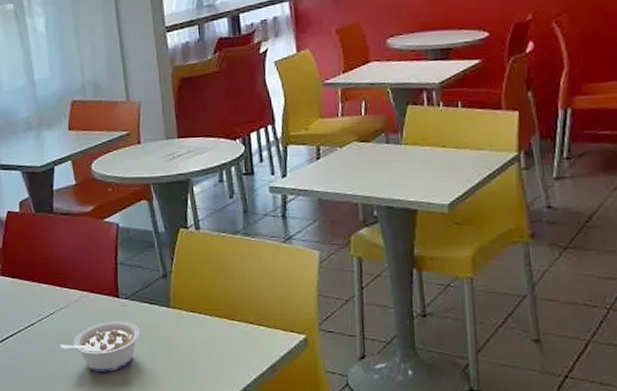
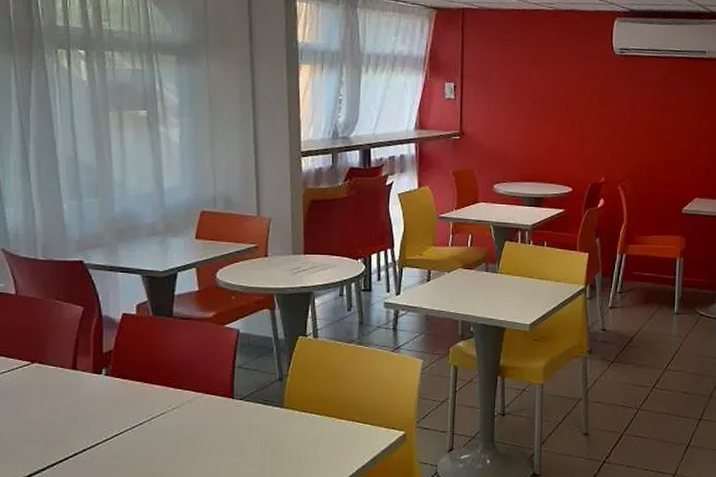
legume: present [60,321,140,372] -> none [168,420,252,468]

